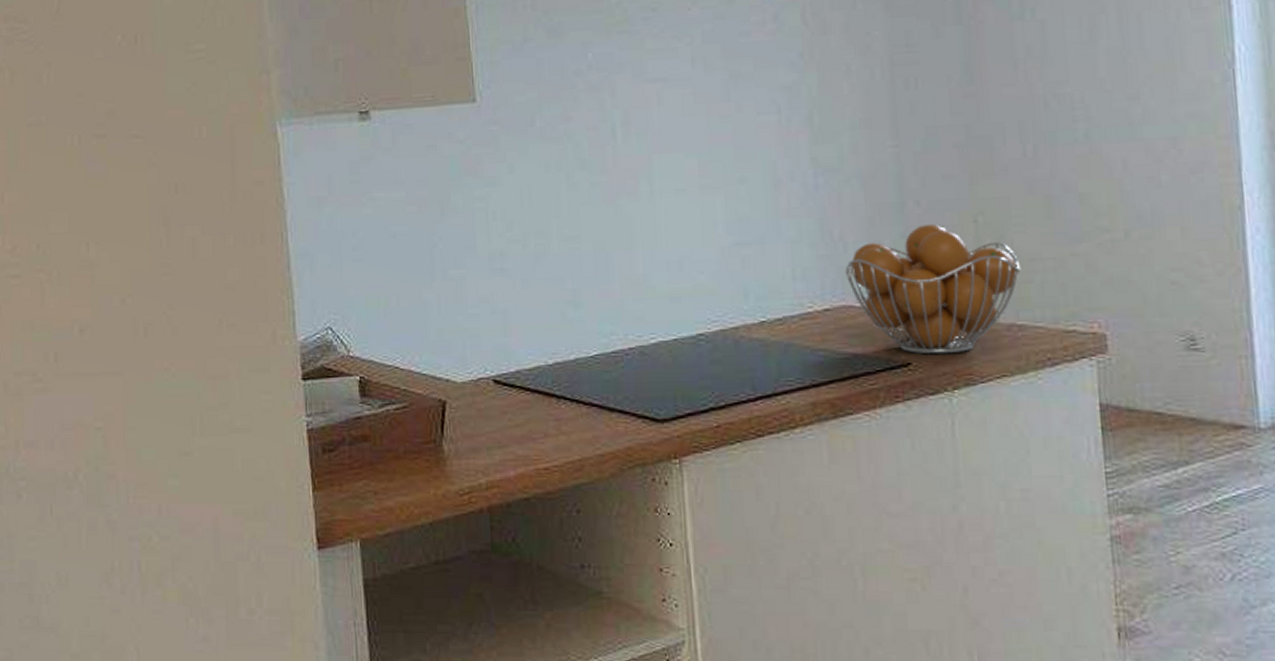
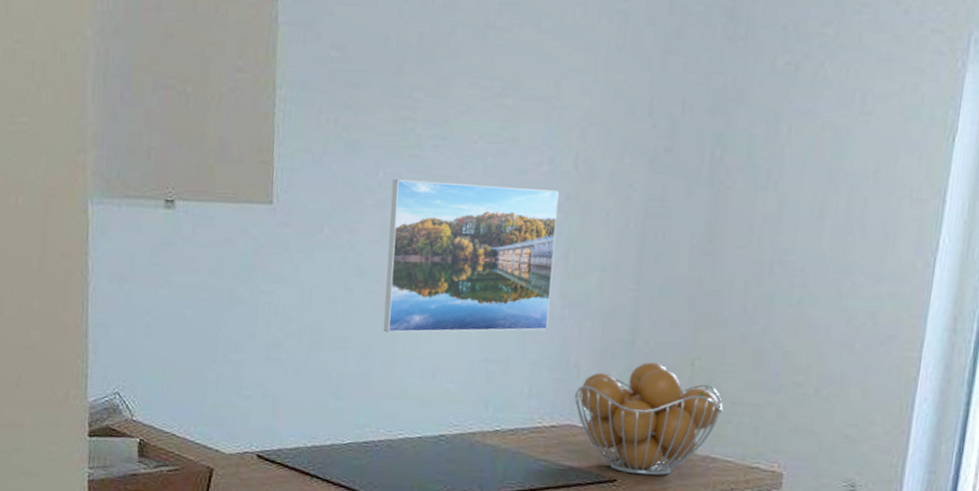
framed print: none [604,49,802,226] -> present [383,179,559,333]

